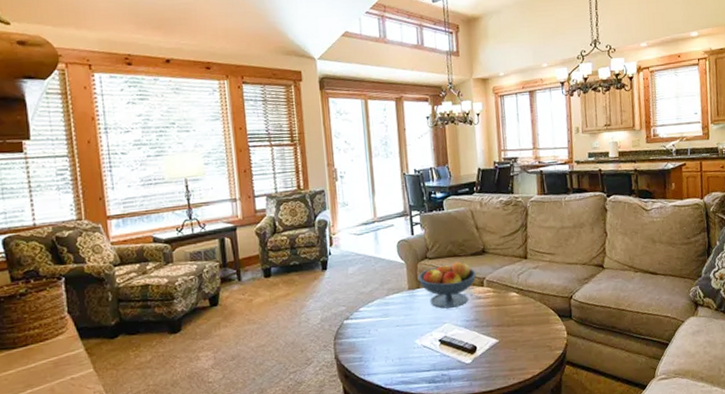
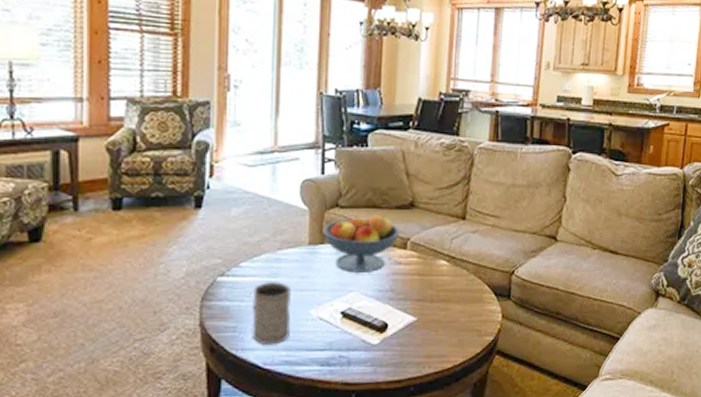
mug: none [371,319,403,370] -> present [252,280,291,346]

